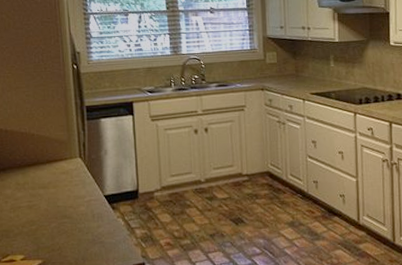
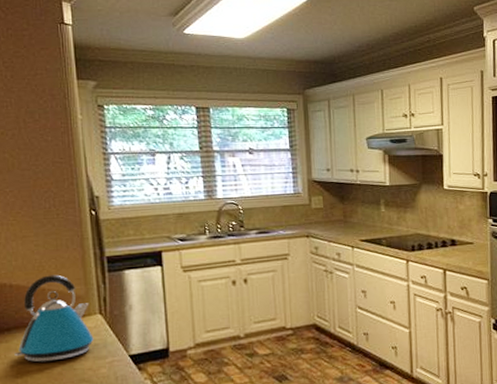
kettle: none [8,122,75,200] -> present [14,274,94,363]

